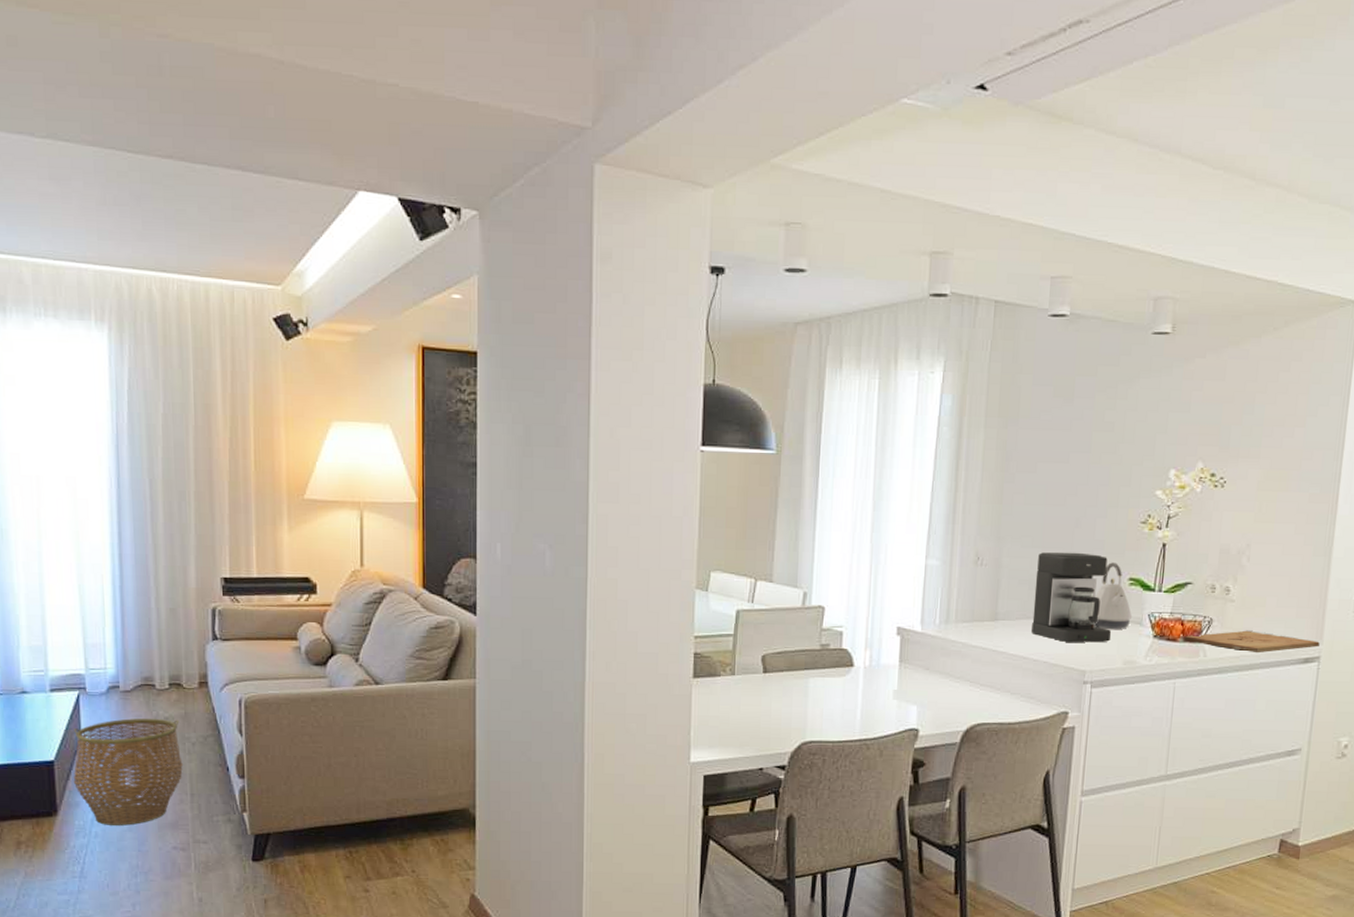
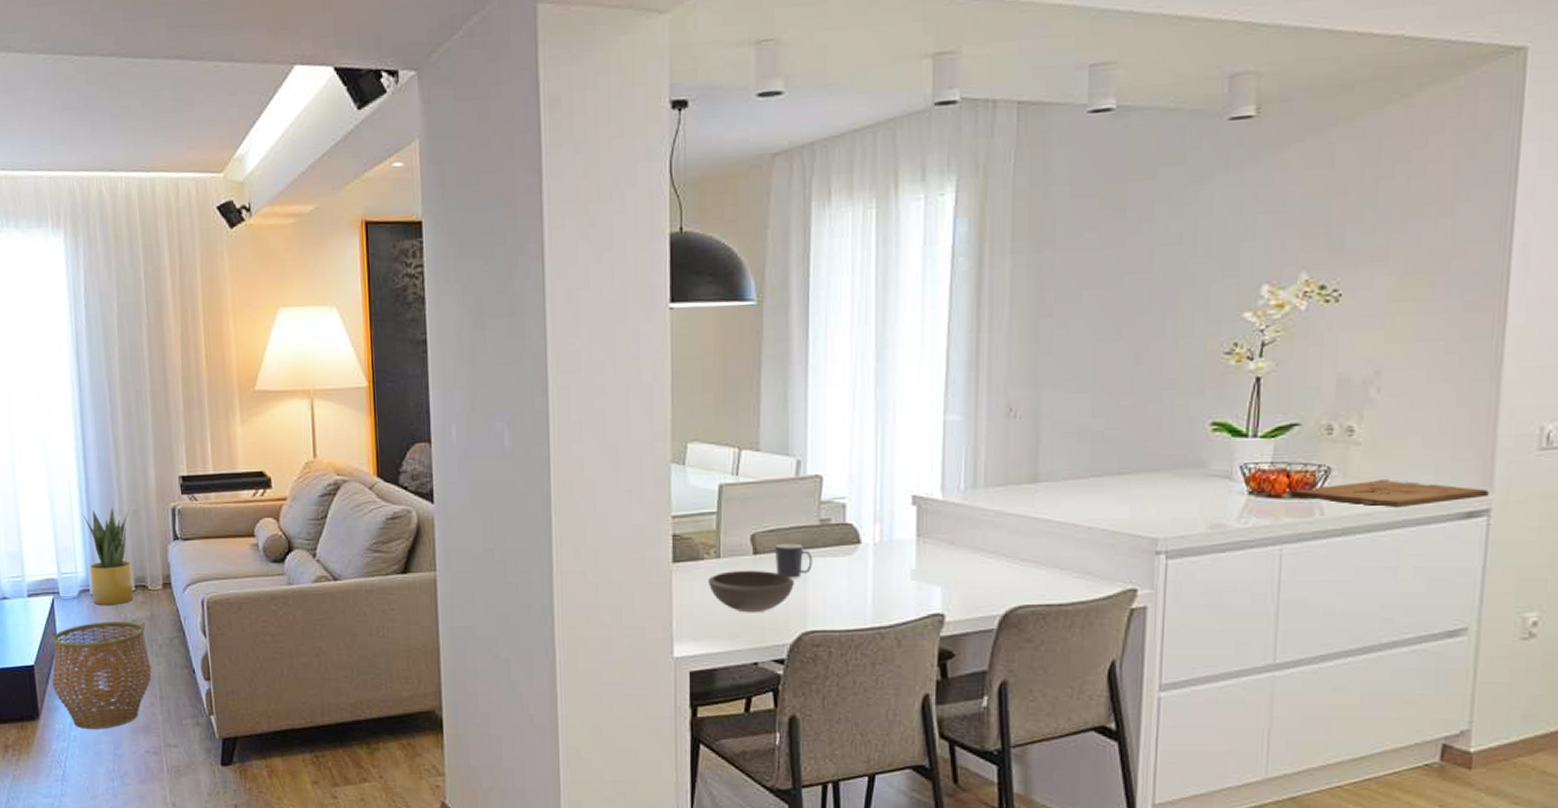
planter: none [114,605,167,702] -> present [82,507,134,605]
bowl: none [723,687,797,725] -> present [707,571,794,613]
mug: none [781,664,813,696] -> present [774,543,813,580]
coffee maker: present [1031,552,1111,643] -> none [1084,395,1190,506]
kettle: present [1093,562,1133,629] -> none [1165,404,1219,486]

